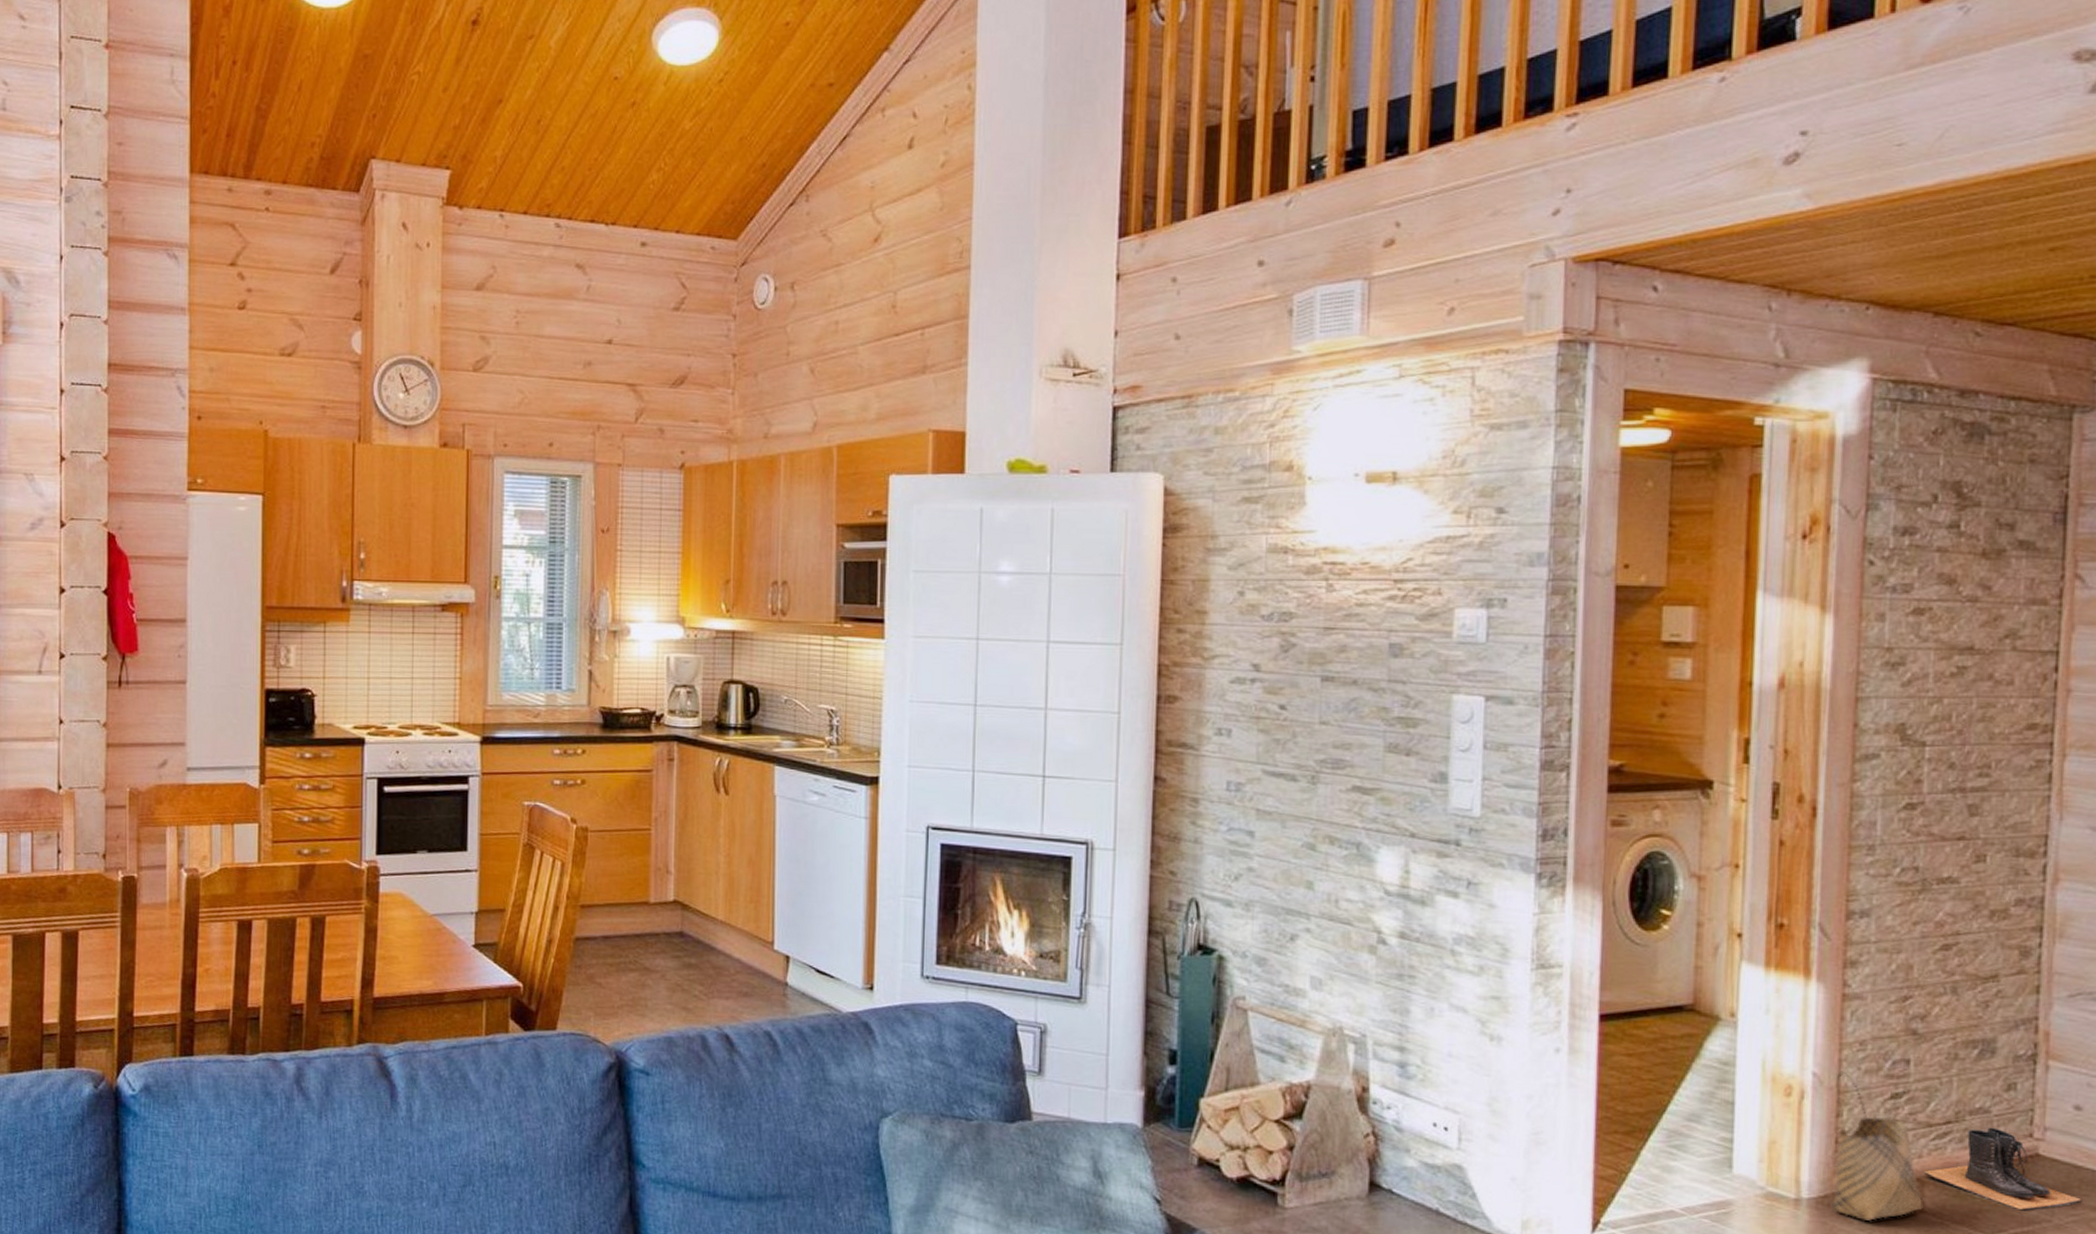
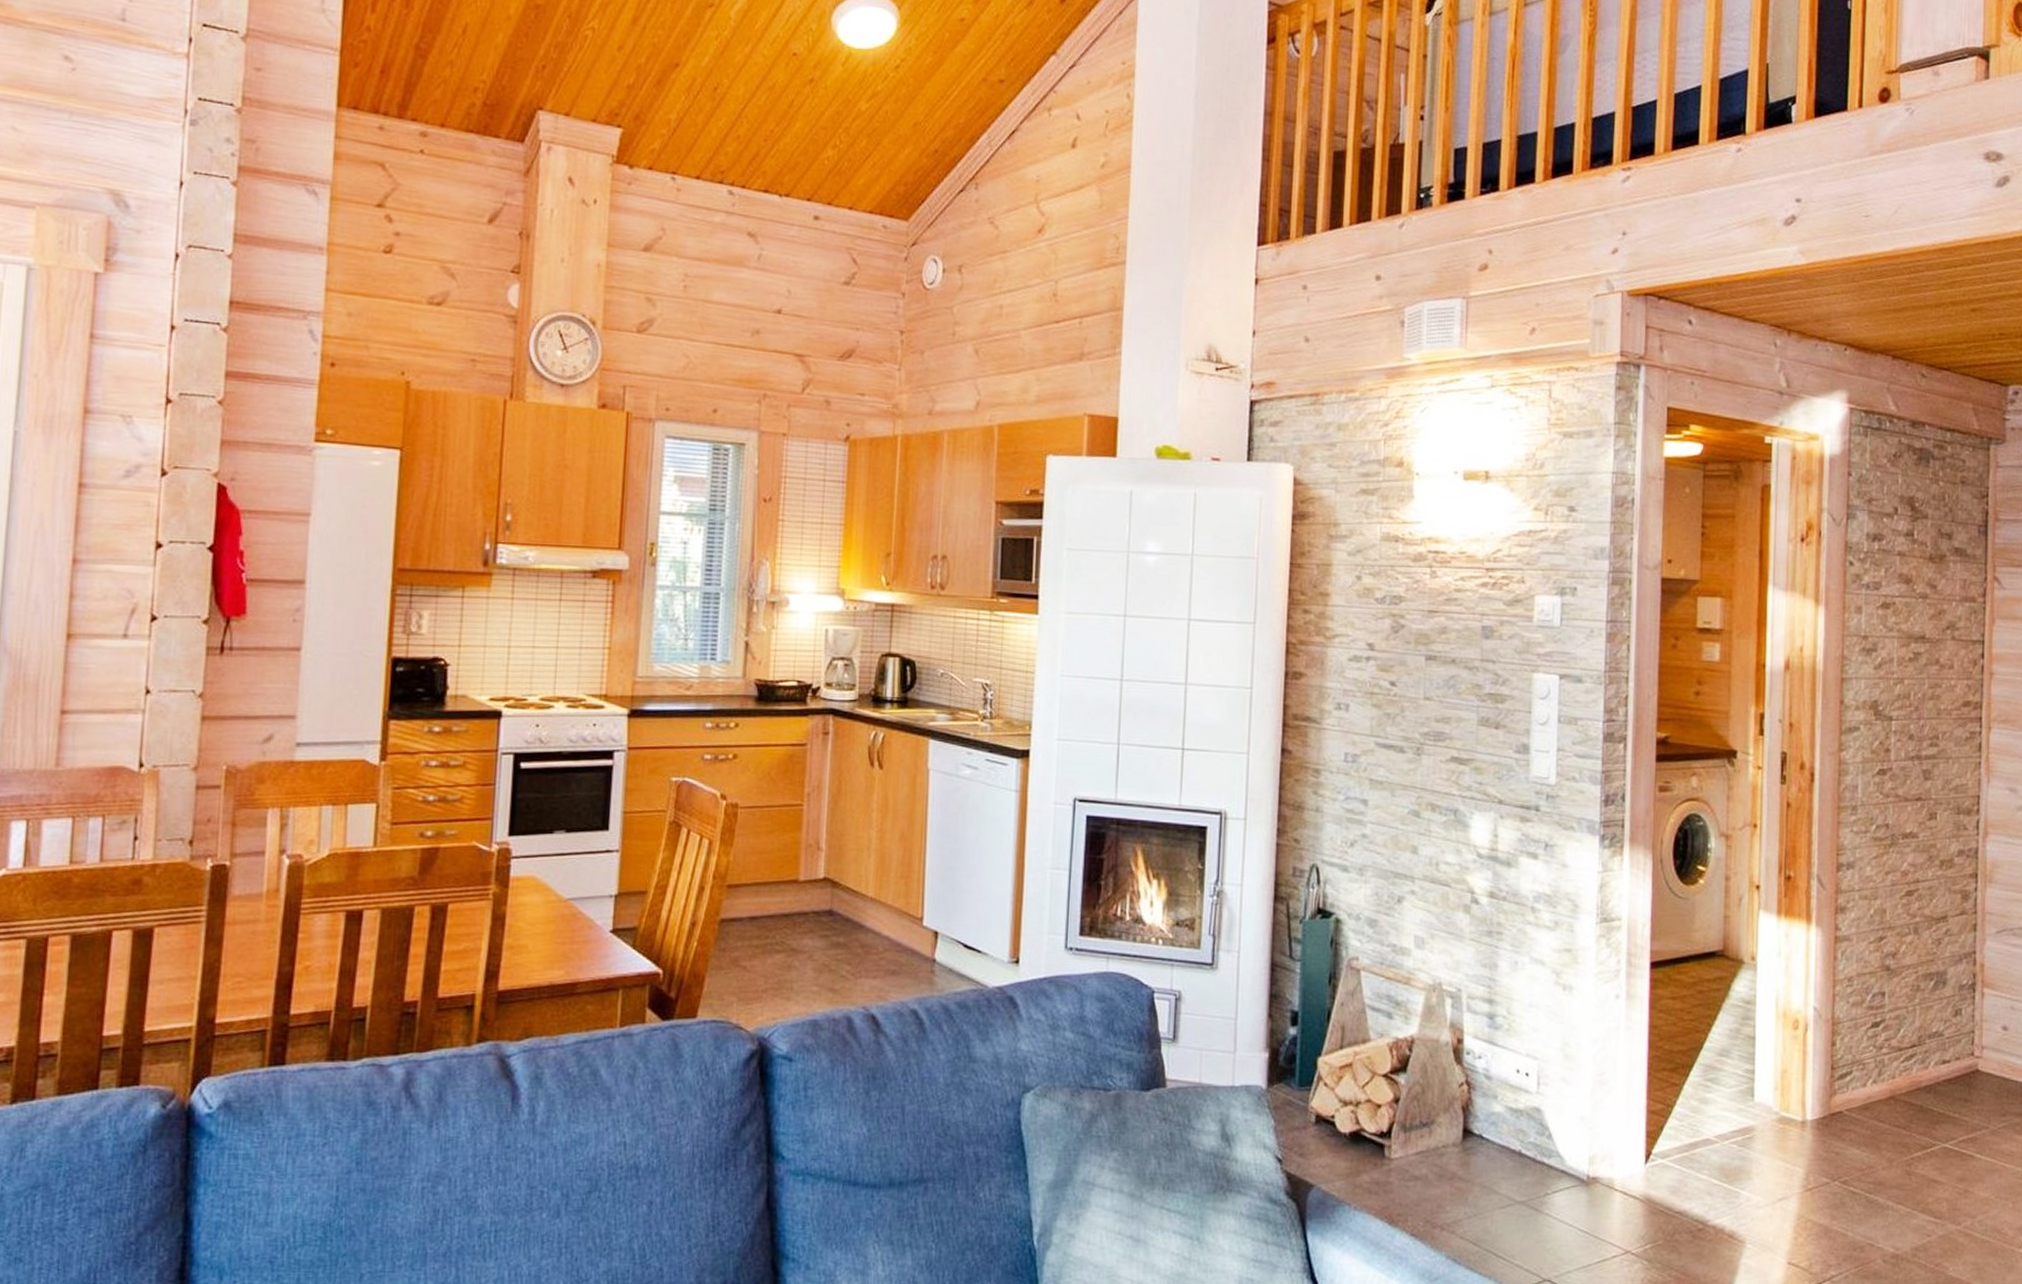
woven basket: present [1832,1071,1923,1221] -> none [1829,1005,1897,1137]
boots: present [1922,1127,2082,1211] -> none [1895,1048,2009,1120]

